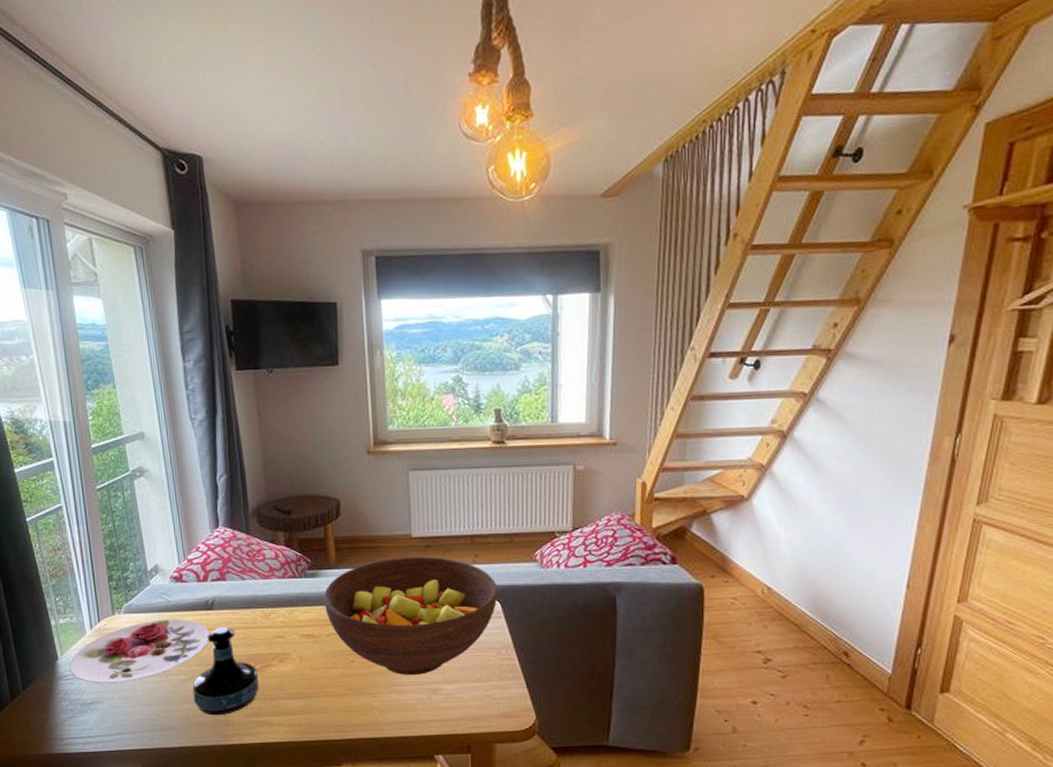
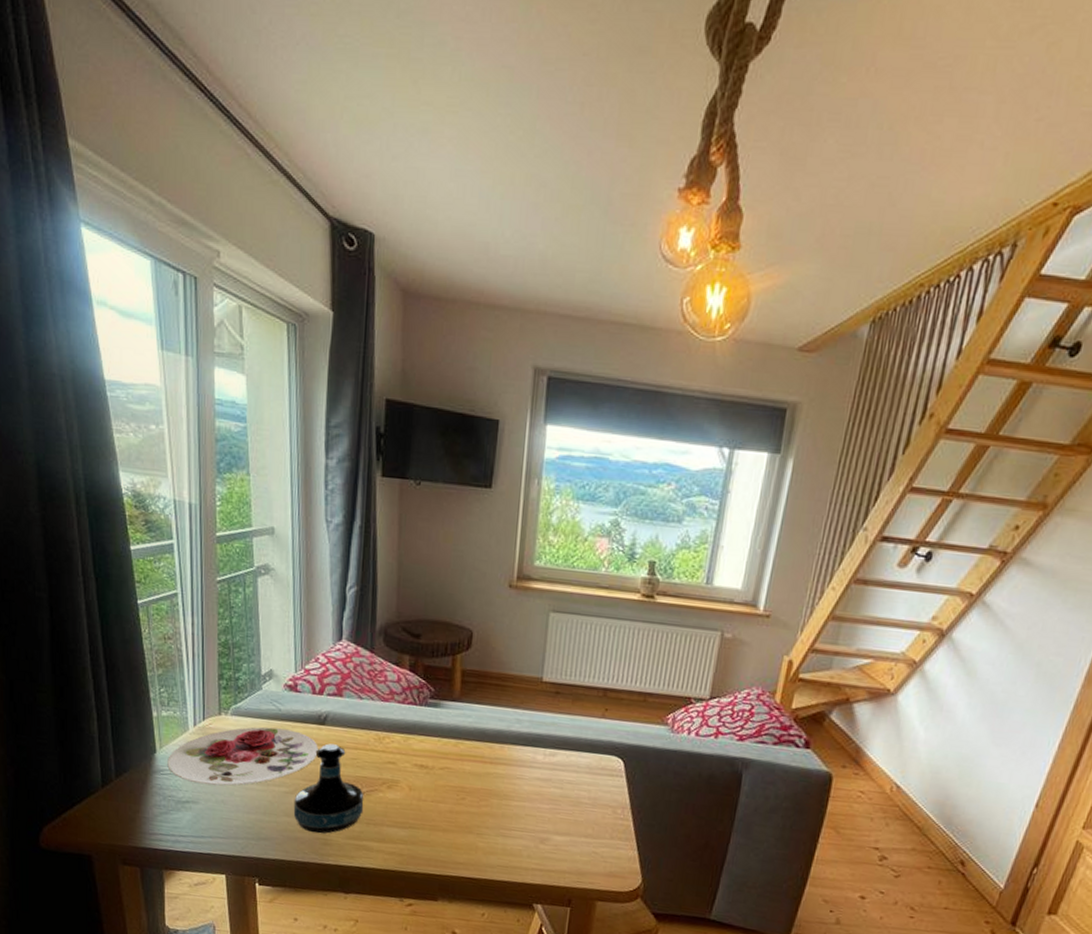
fruit bowl: present [324,556,498,675] -> none [442,699,624,822]

